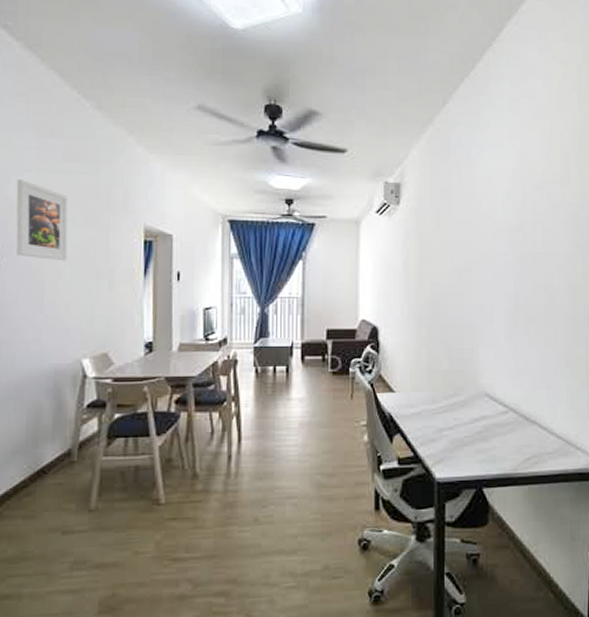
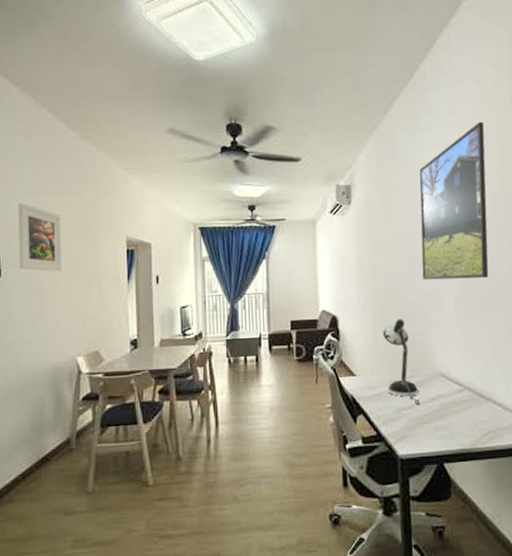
desk lamp: none [426,333,463,425] -> present [382,319,421,404]
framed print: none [472,122,549,293] -> present [419,121,489,280]

